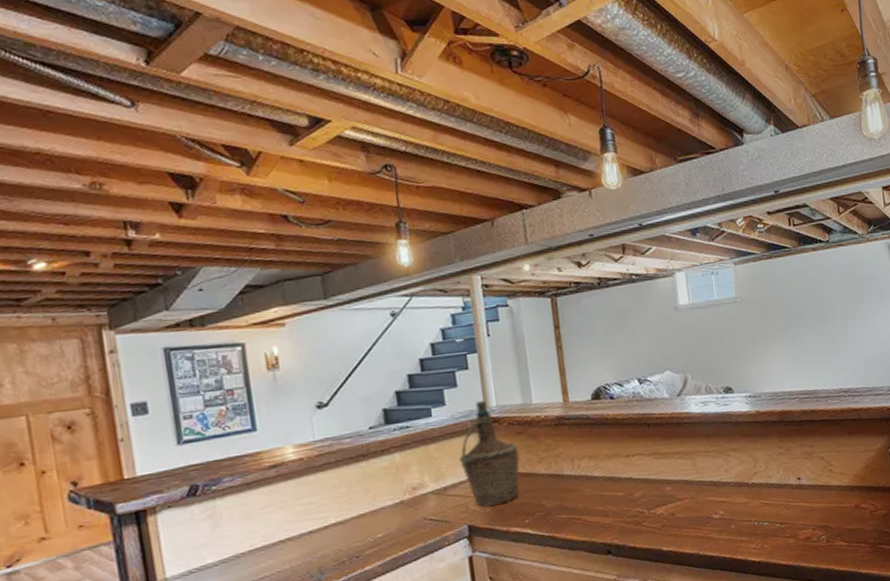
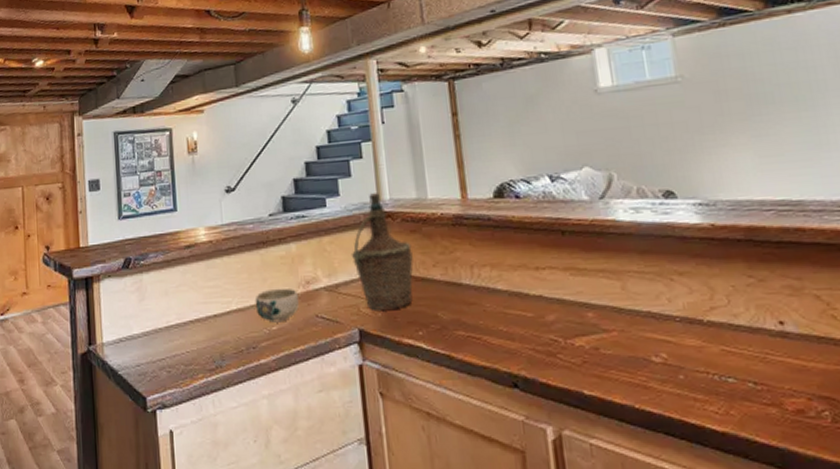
bowl: none [356,496,405,531] -> present [255,288,299,323]

